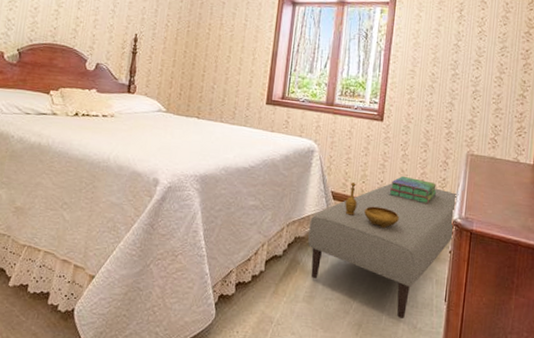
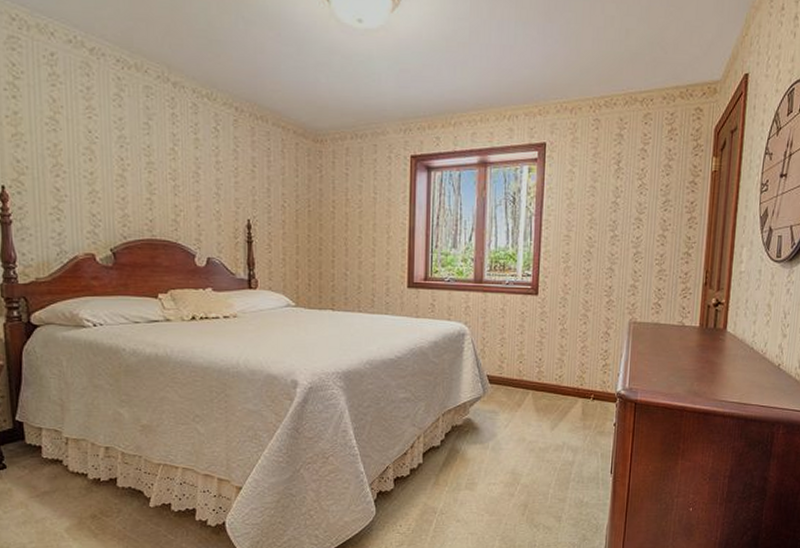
ottoman: present [308,183,459,320] -> none [466,360,622,496]
decorative bowl: present [344,182,399,228] -> none [502,364,560,407]
stack of books: present [389,175,437,205] -> none [548,351,599,379]

